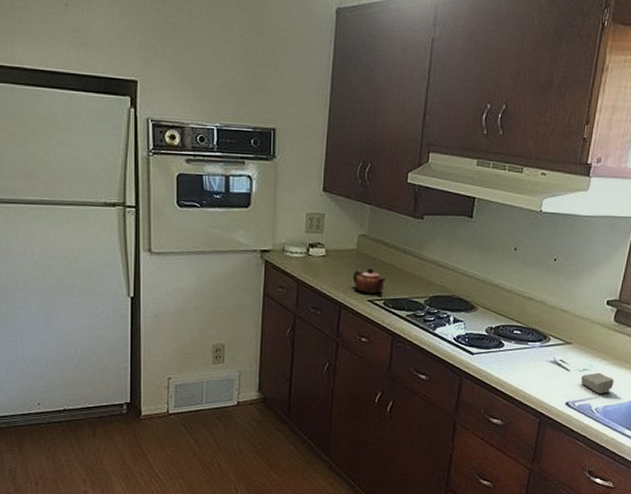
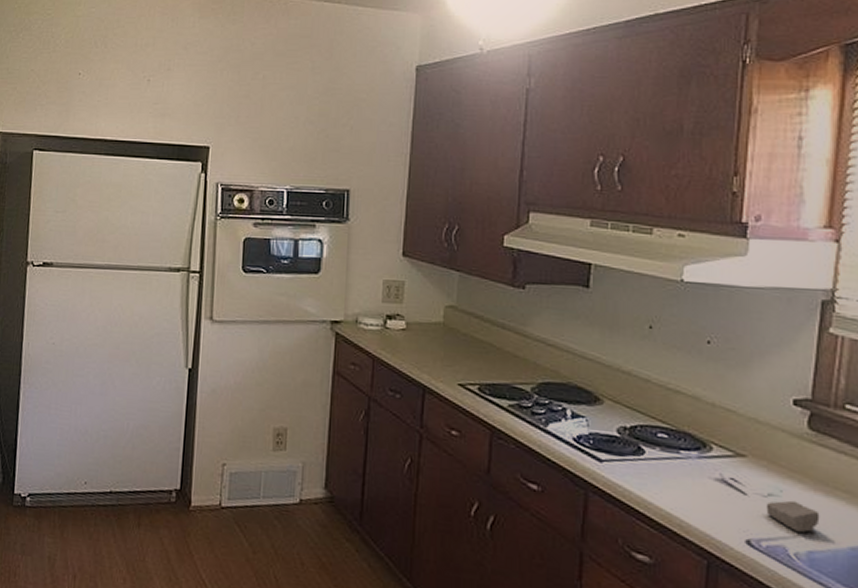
teapot: present [352,267,386,294] -> none [439,344,481,377]

